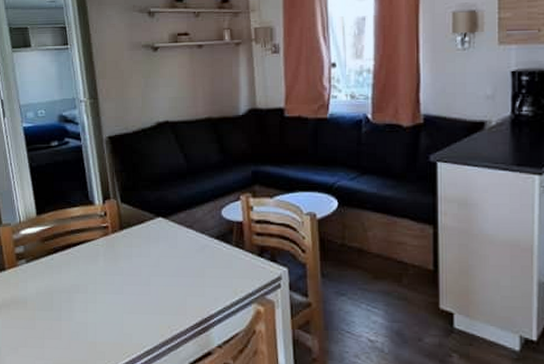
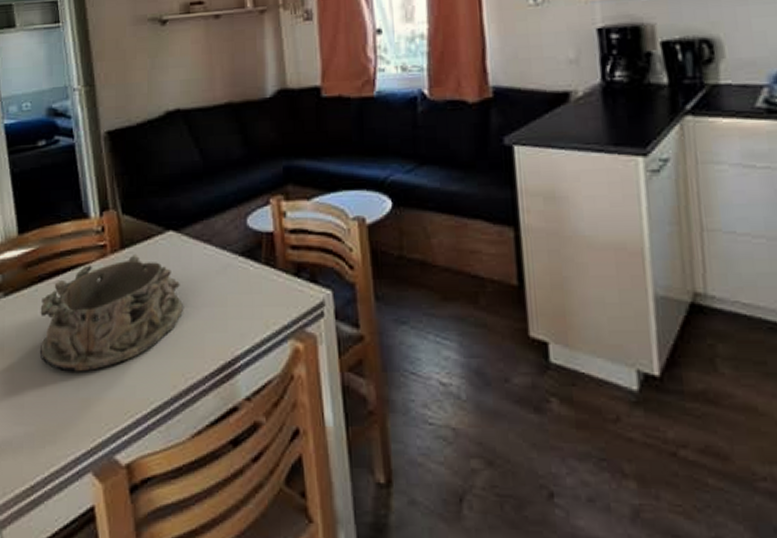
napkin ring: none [55,235,169,322] -> present [39,255,183,372]

